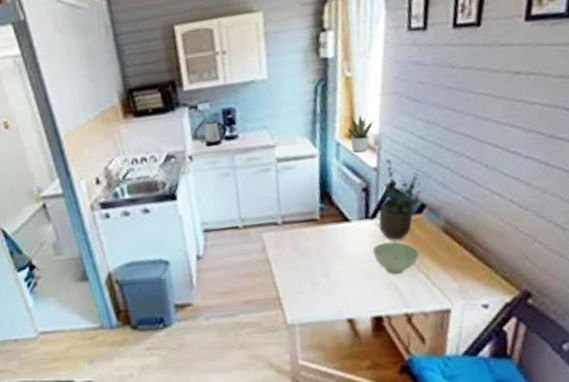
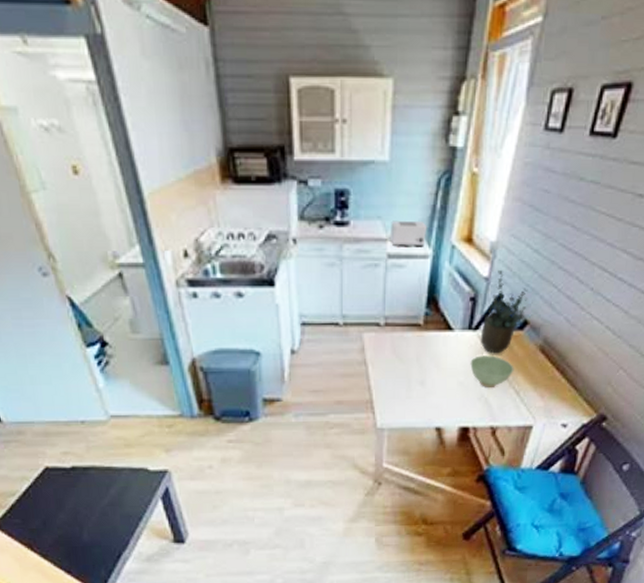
kettle: present [202,120,227,147] -> none [311,200,338,230]
toaster: none [276,125,311,152] -> present [390,220,427,247]
potted plant: present [347,115,374,152] -> none [465,218,493,258]

